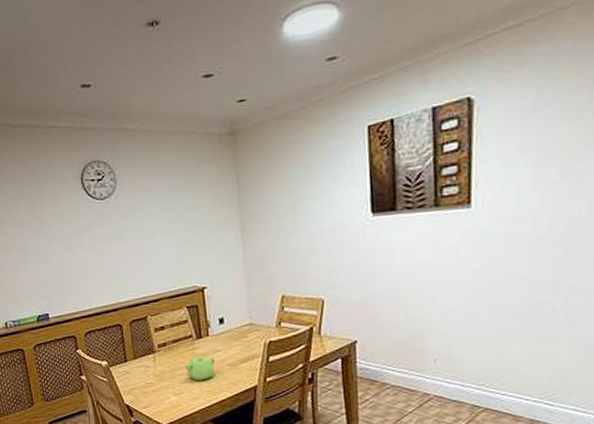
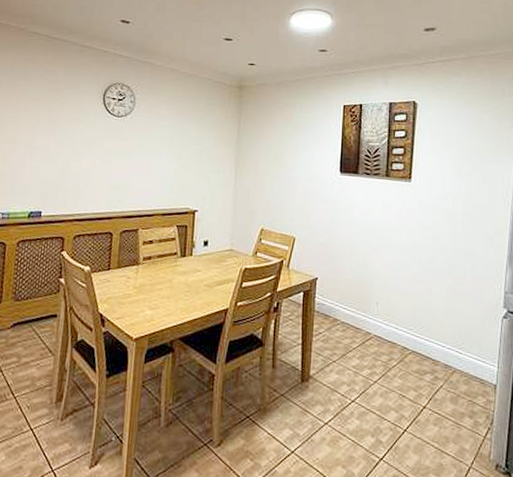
teapot: present [184,356,216,381] -> none [164,274,195,298]

